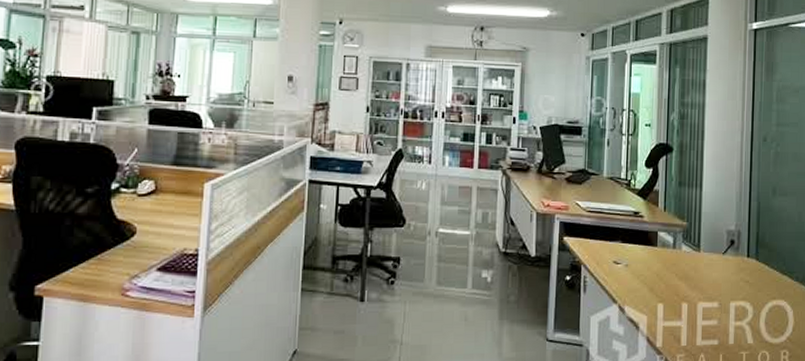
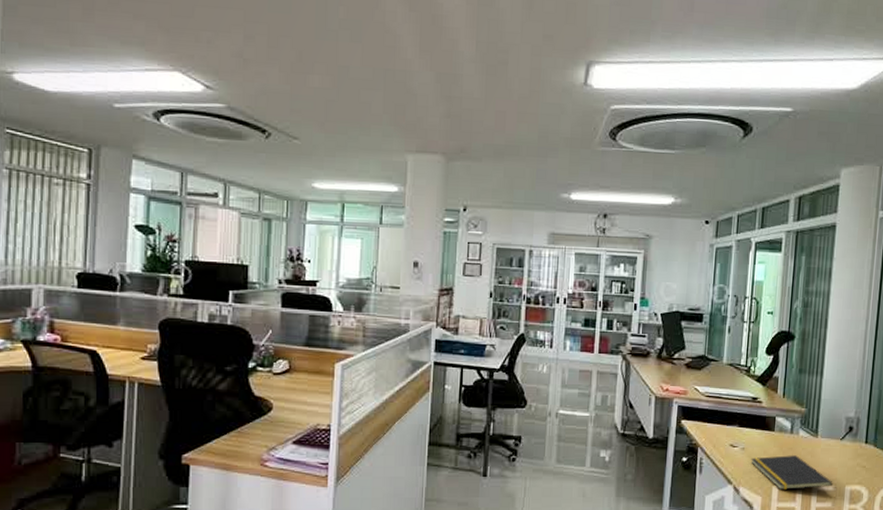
notepad: none [635,271,718,308] -> present [751,455,833,489]

